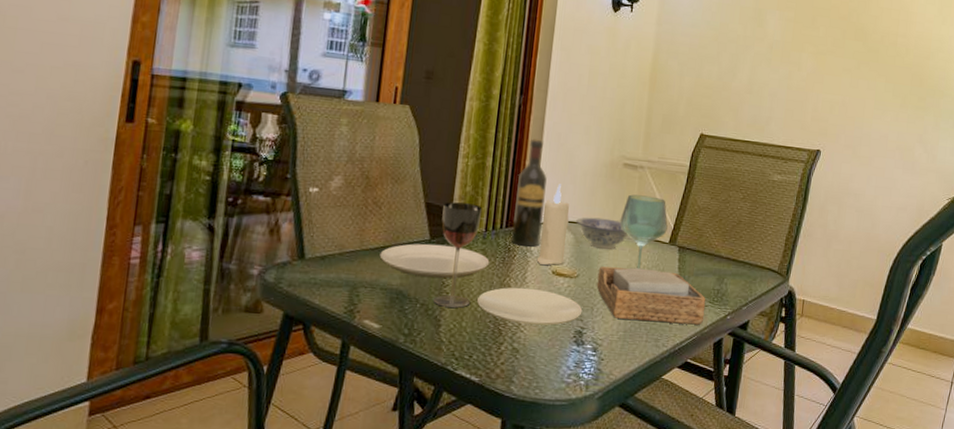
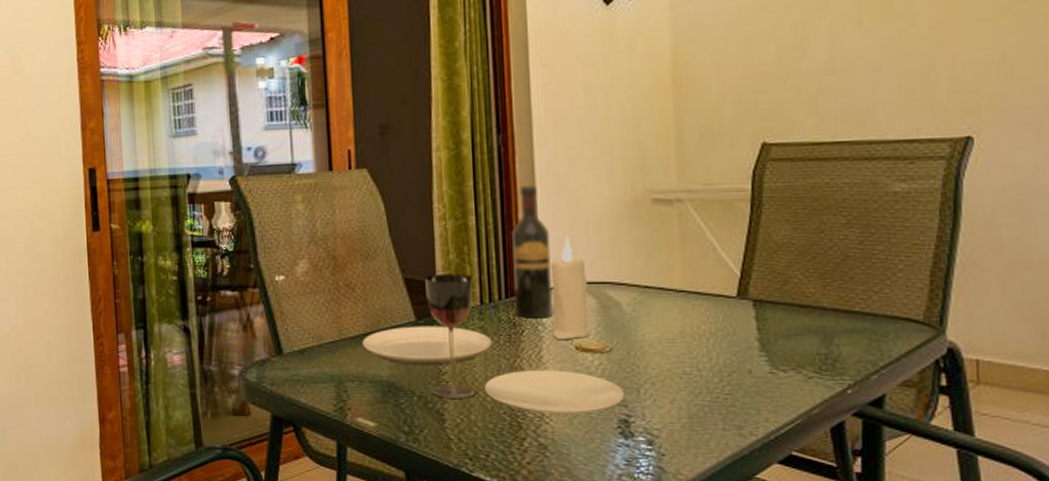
bowl: present [576,217,628,250] -> none [597,273,674,313]
napkin holder: present [596,266,706,325] -> none [638,333,810,404]
wine glass: present [619,194,668,269] -> none [658,237,731,335]

